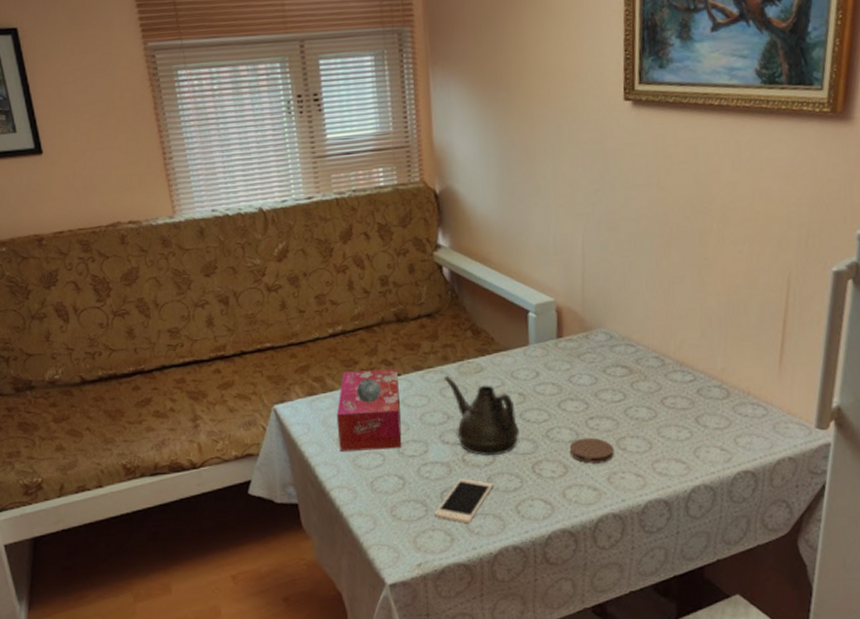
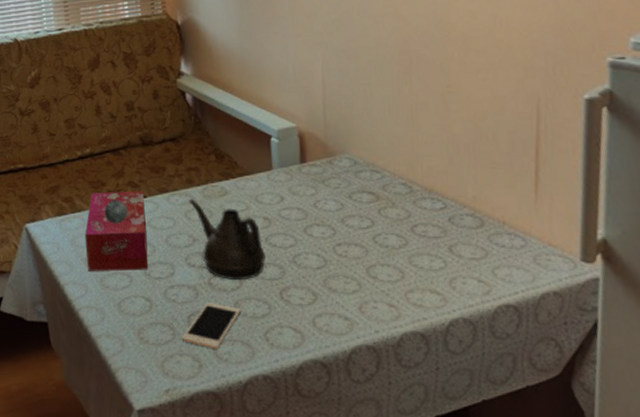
coaster: present [569,437,614,464] -> none [317,264,365,292]

